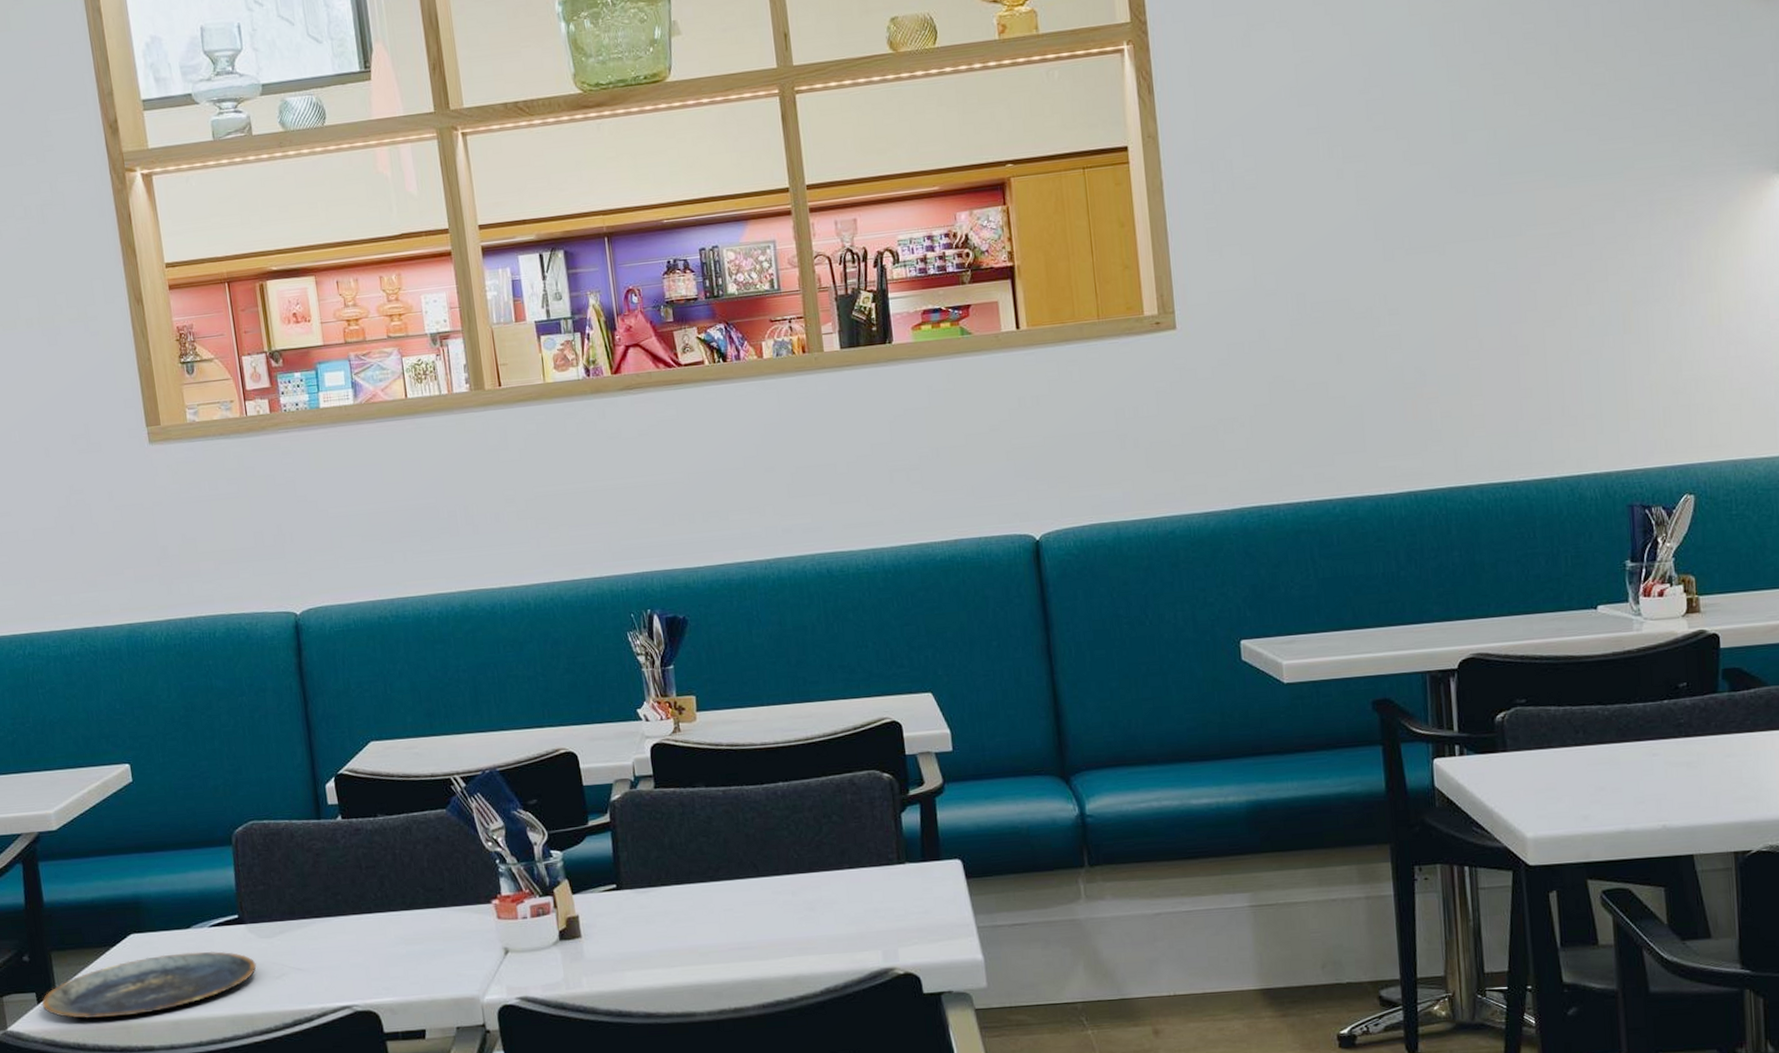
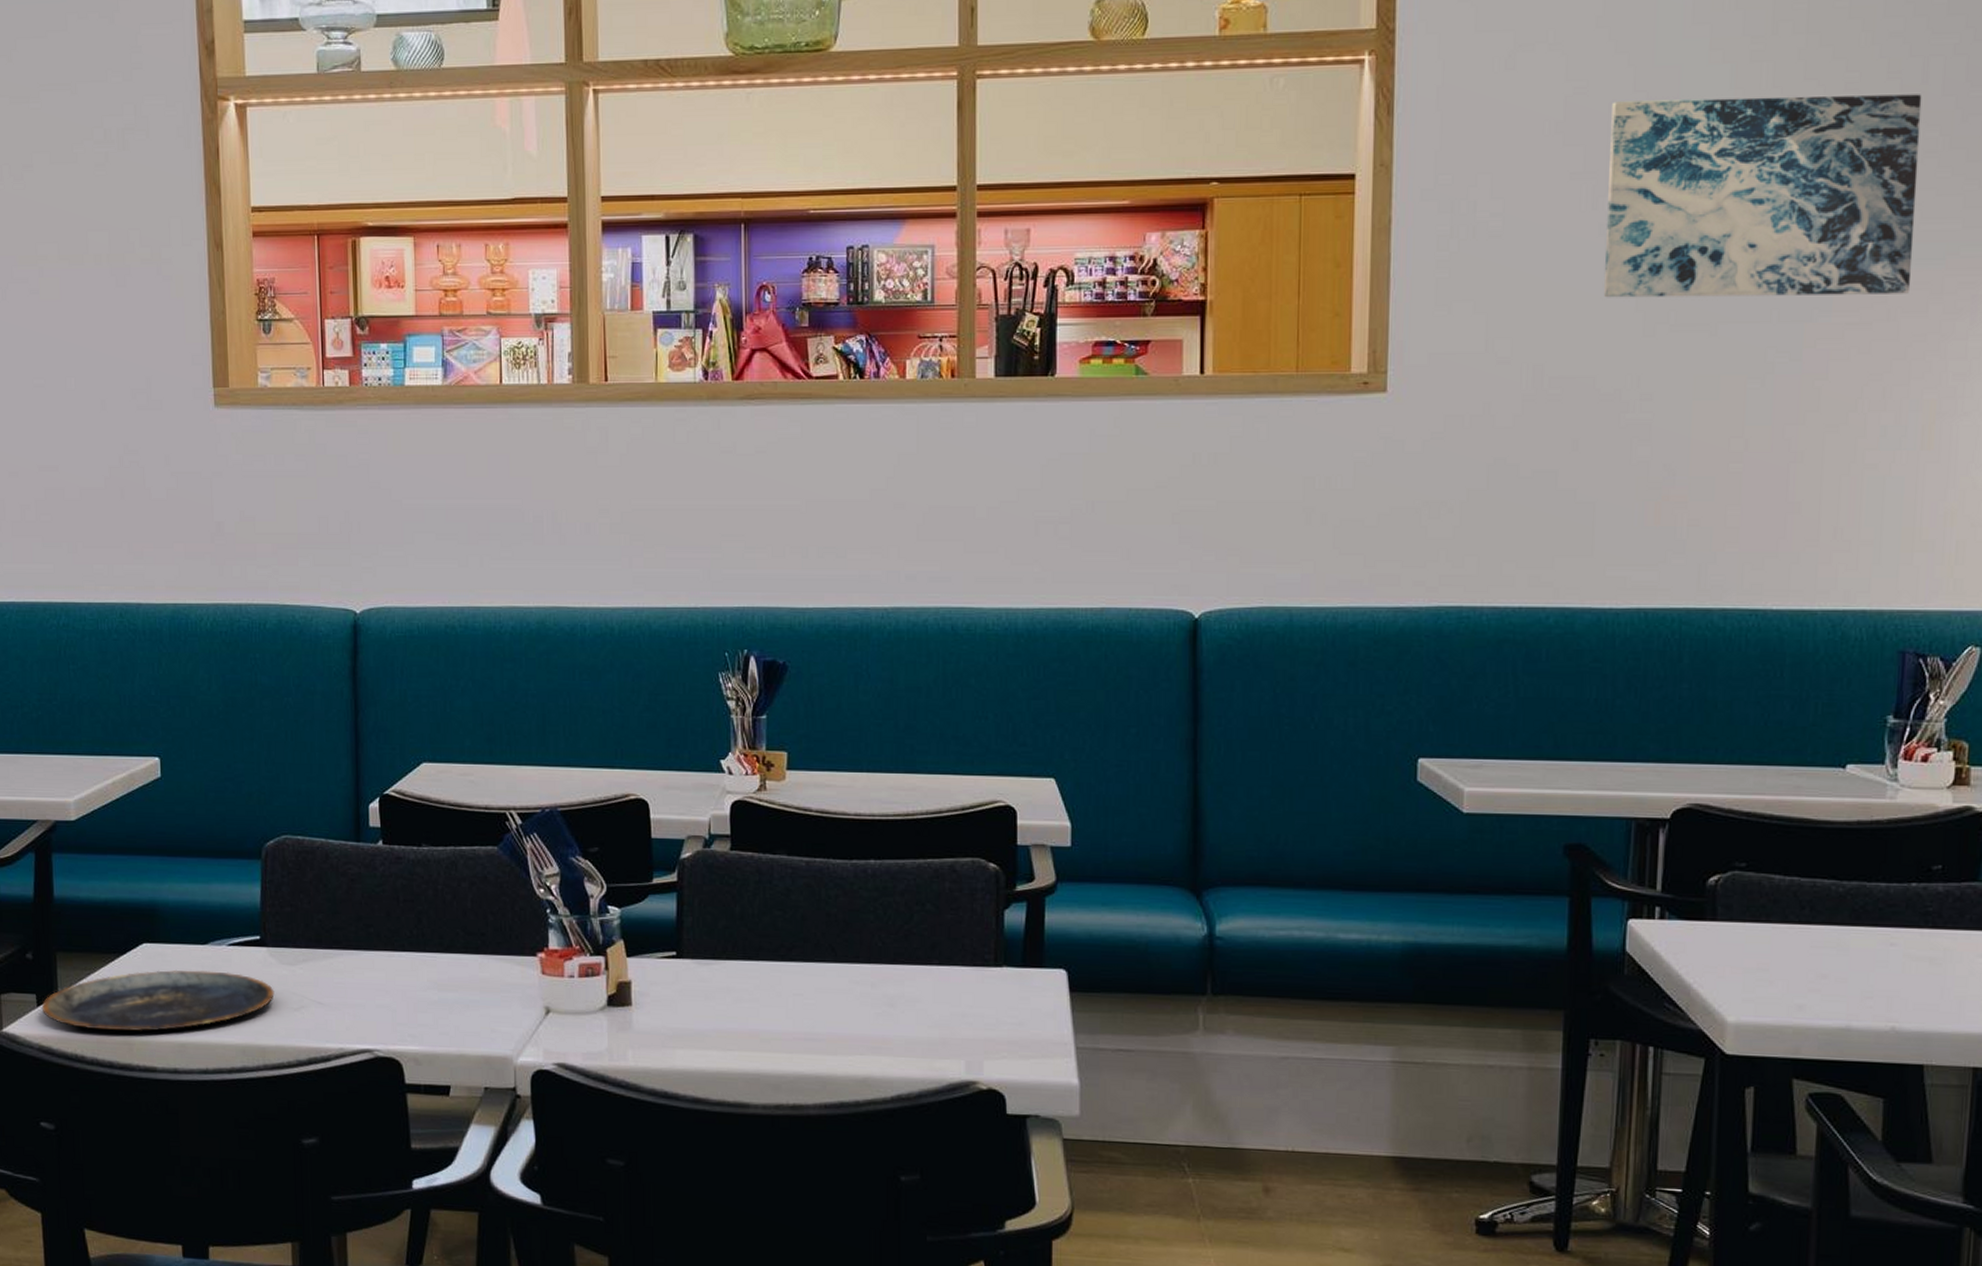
wall art: none [1335,37,1598,232] -> present [1603,94,1922,298]

